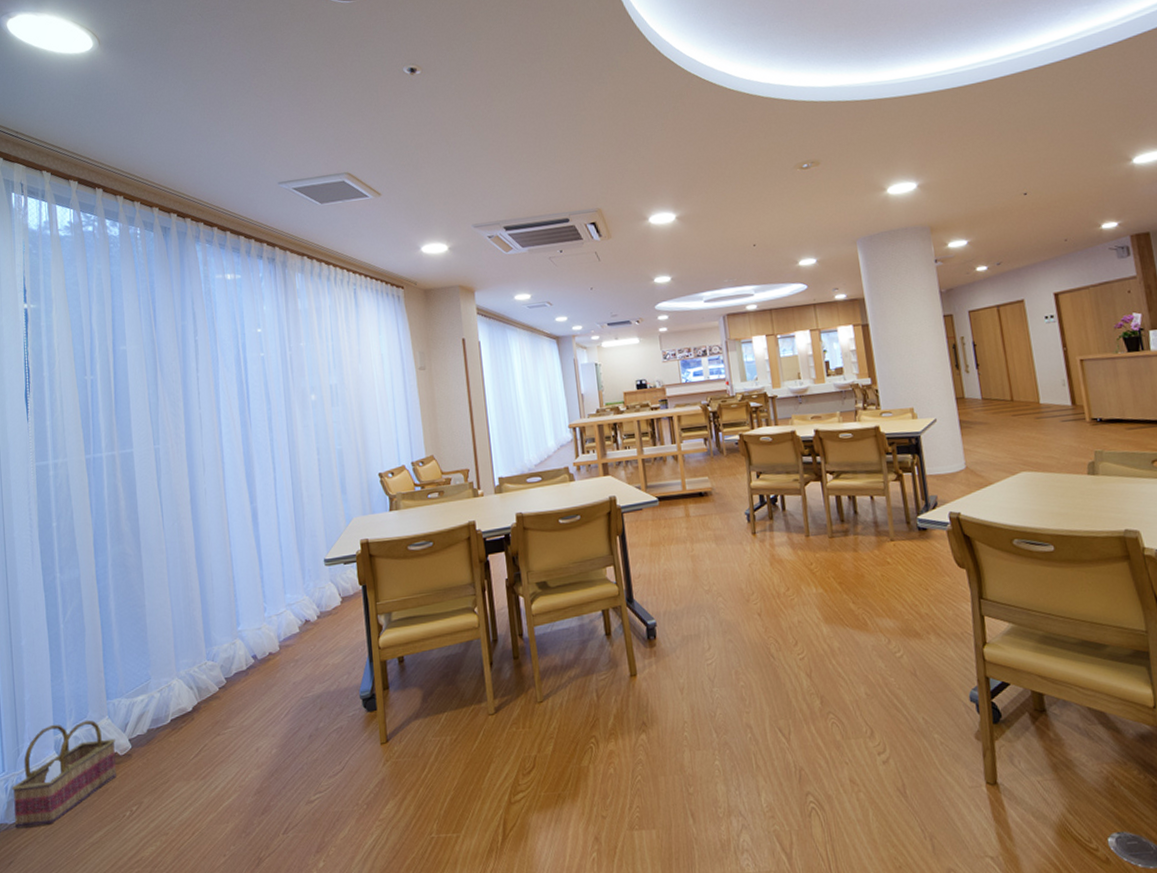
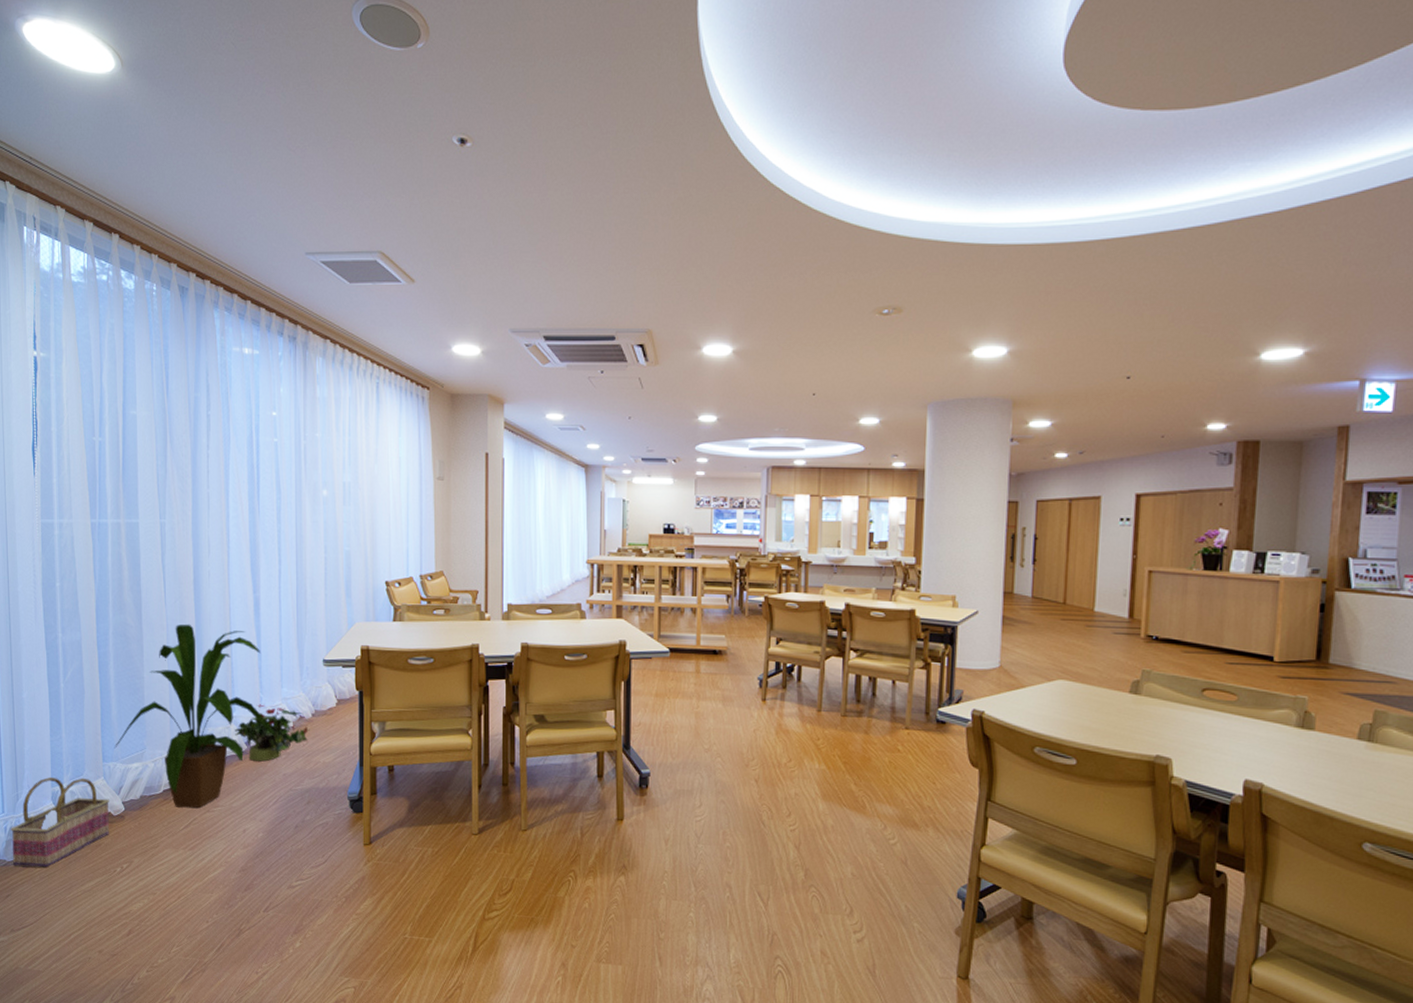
house plant: none [117,543,283,736] -> present [114,623,276,808]
potted plant: none [241,613,317,674] -> present [235,703,310,762]

